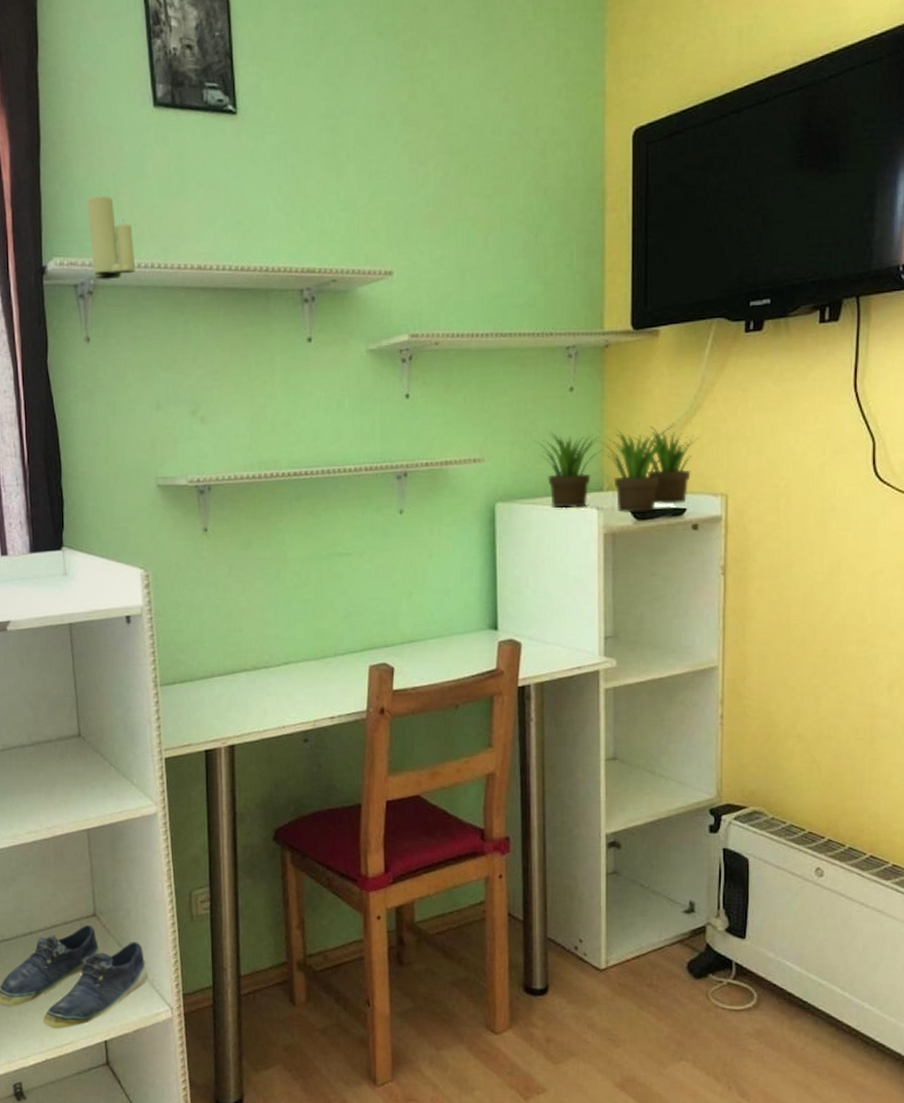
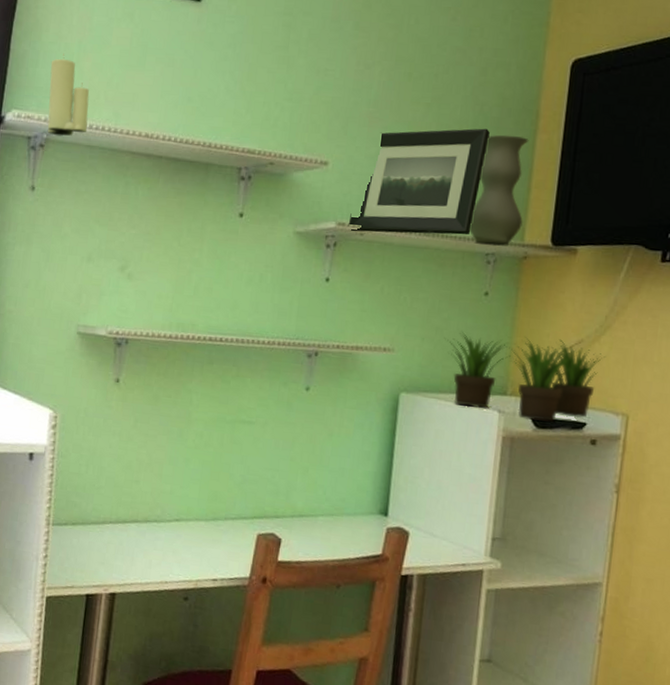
picture frame: none [421,214,556,342] -> present [348,128,490,235]
vase: none [547,218,600,339] -> present [469,134,529,247]

